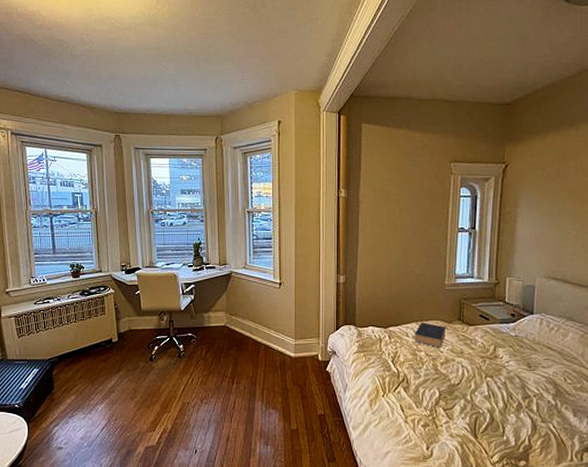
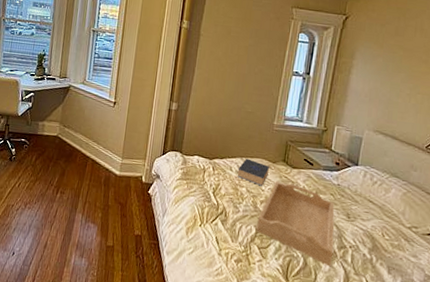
serving tray: none [440,341,519,418] -> present [256,181,335,267]

